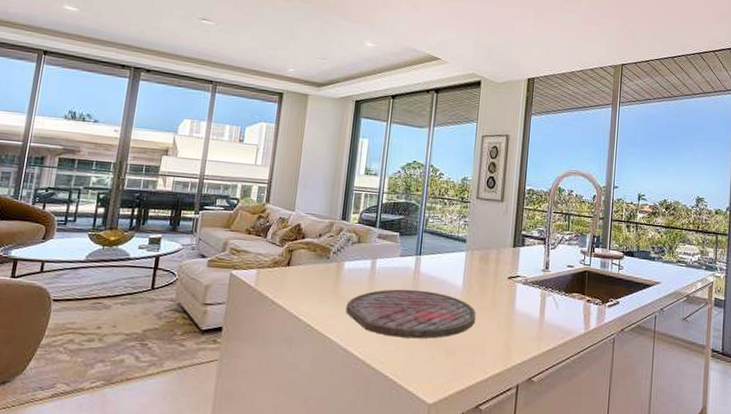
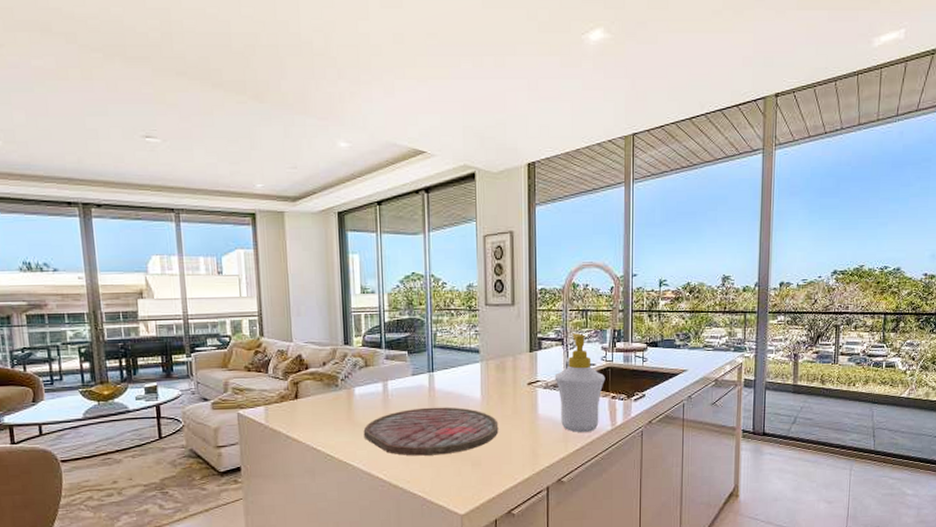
soap bottle: none [534,234,582,333] -> present [554,333,605,432]

